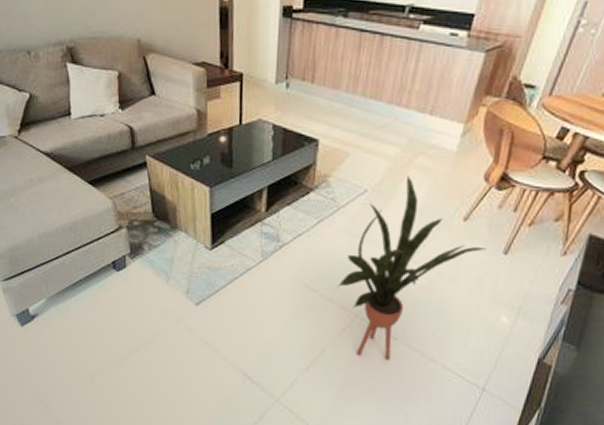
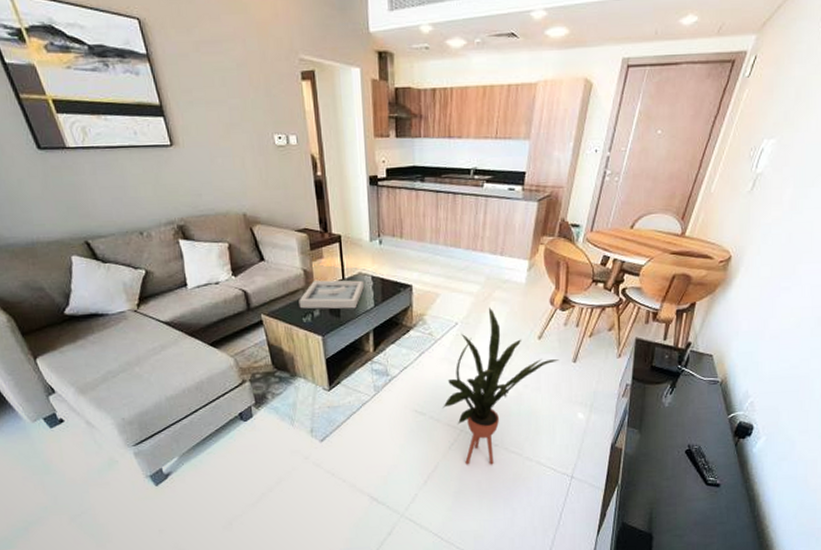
decorative tray: none [188,123,263,160] -> present [299,280,364,309]

